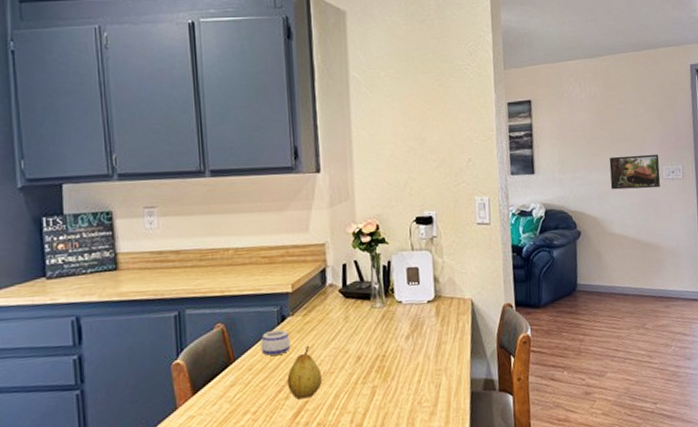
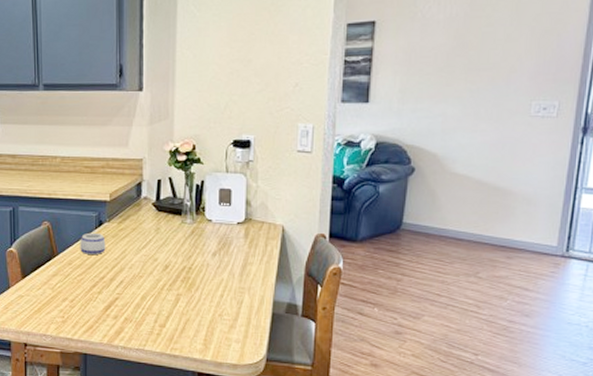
fruit: present [287,345,323,400] -> none [101,249,132,296]
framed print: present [609,154,661,190] -> none [459,86,529,126]

